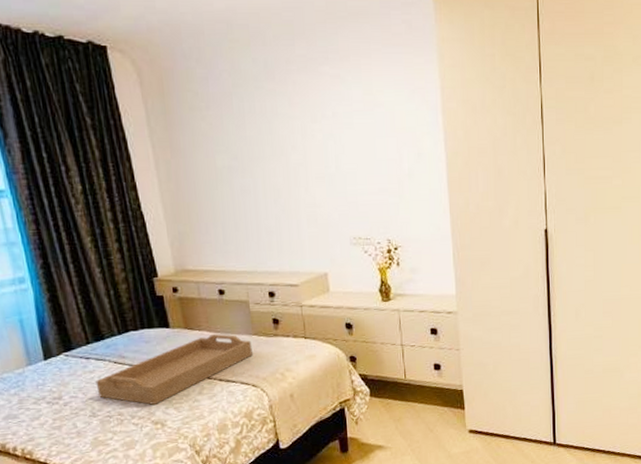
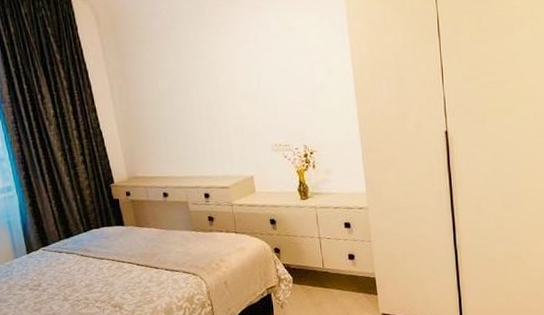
serving tray: present [95,334,253,405] -> none [67,230,192,291]

